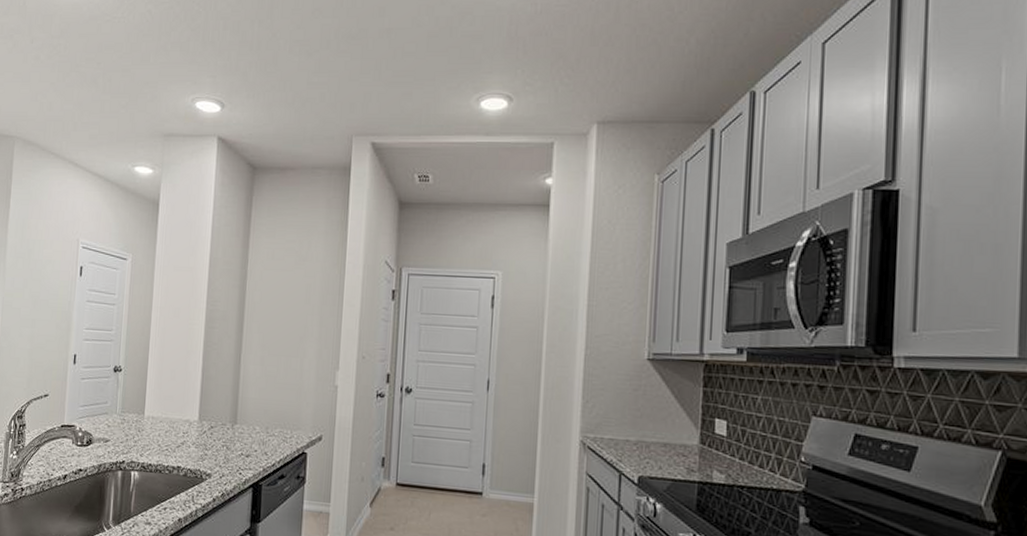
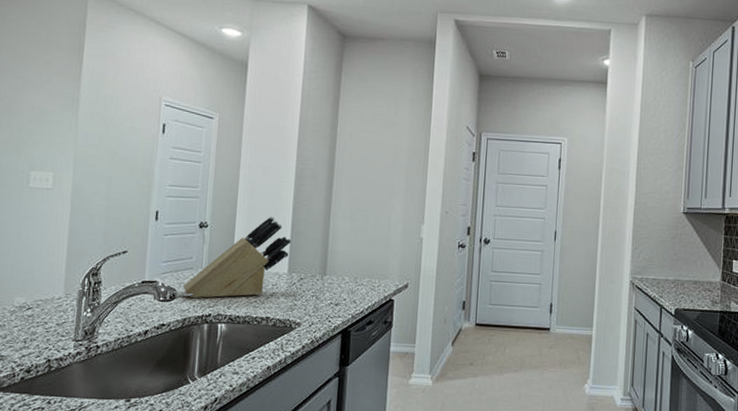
knife block: none [99,360,202,445] -> present [183,216,291,299]

